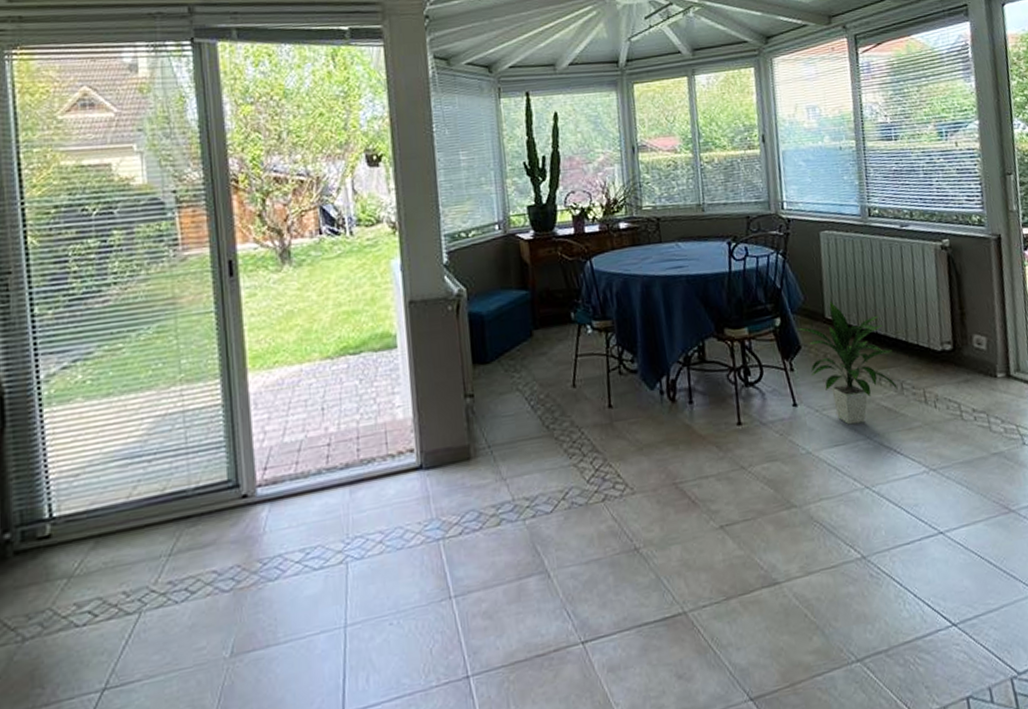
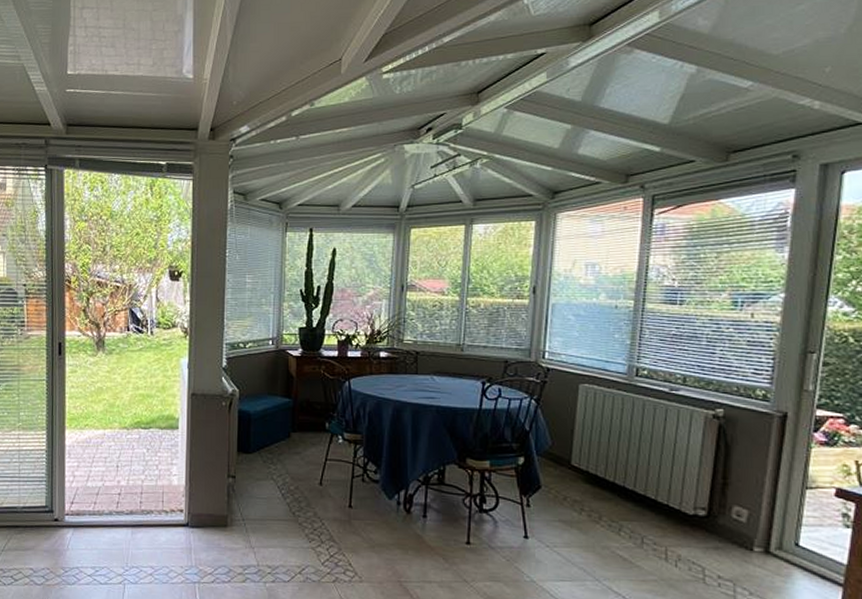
indoor plant: present [795,301,898,425] -> none [538,450,638,566]

